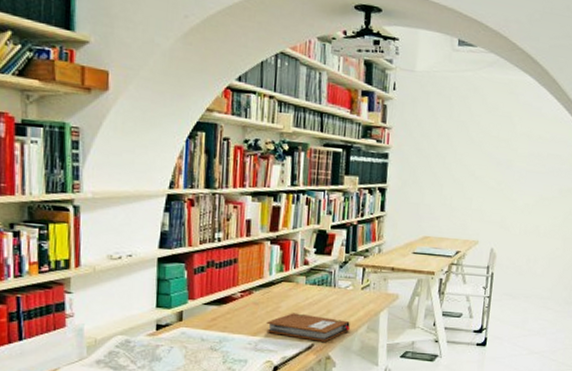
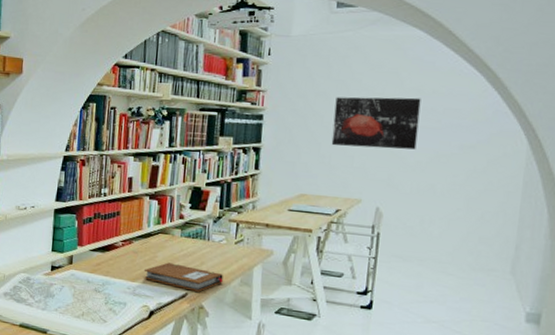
wall art: none [452,138,530,193] -> present [331,97,421,150]

